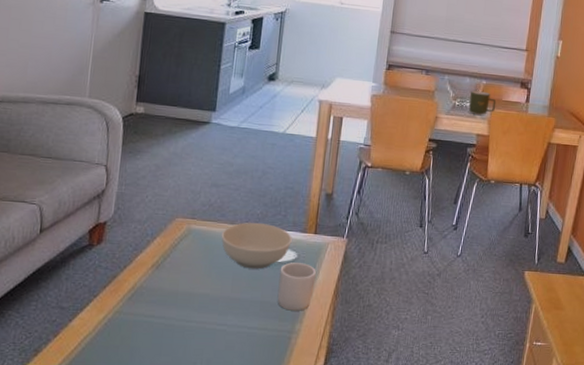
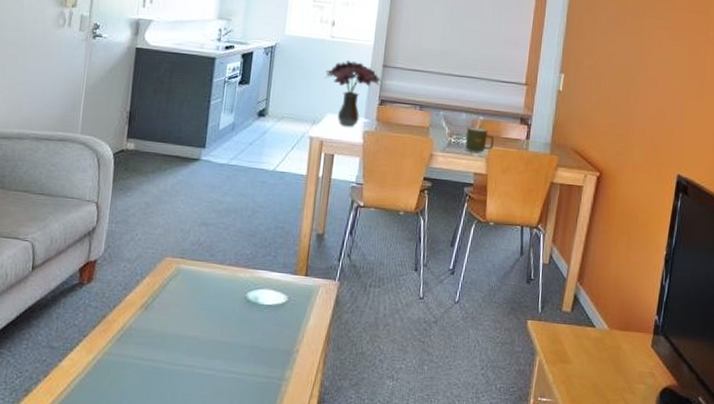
bowl: present [221,222,292,269] -> none [210,263,282,312]
mug: present [277,262,316,311] -> none [267,306,307,357]
flower arrangement: none [333,27,389,92] -> present [324,61,382,128]

